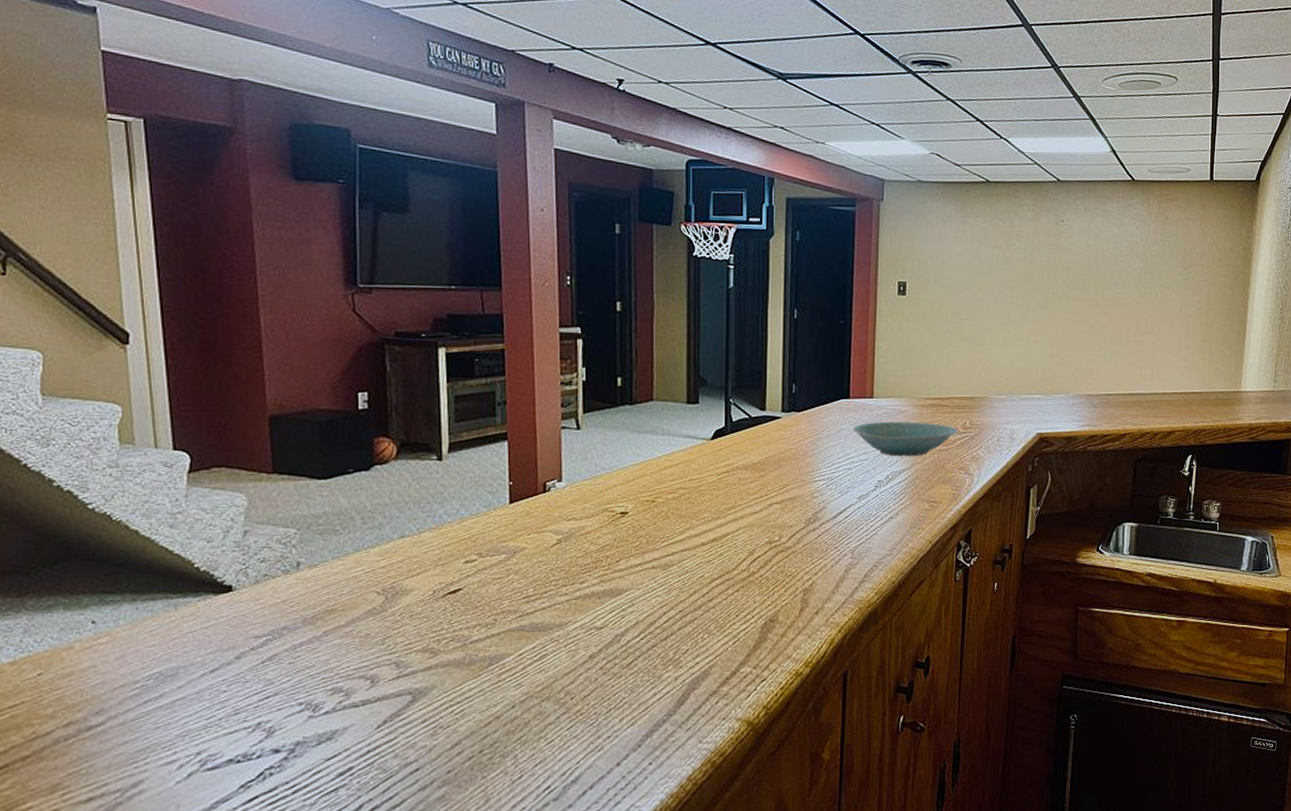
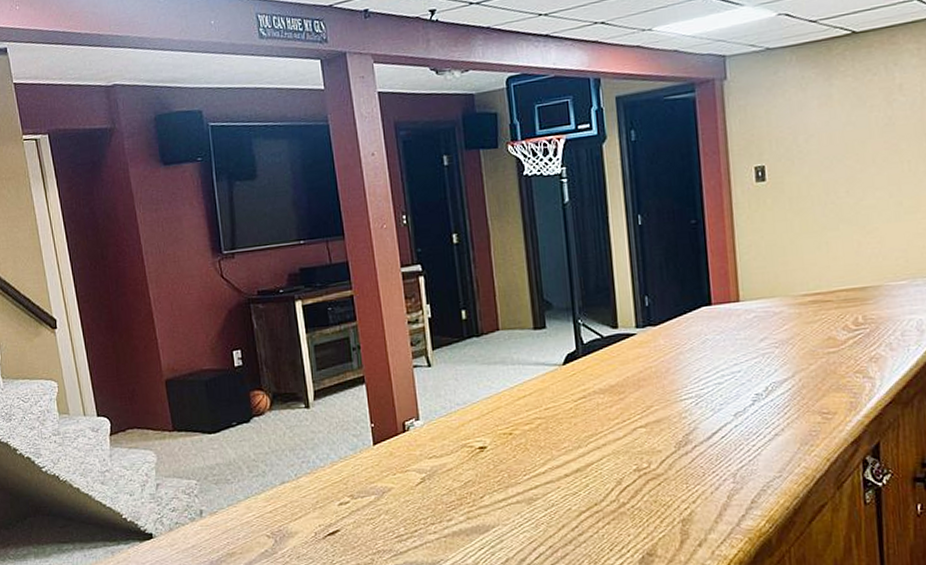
bowl: present [852,421,959,457] -> none [718,322,850,365]

